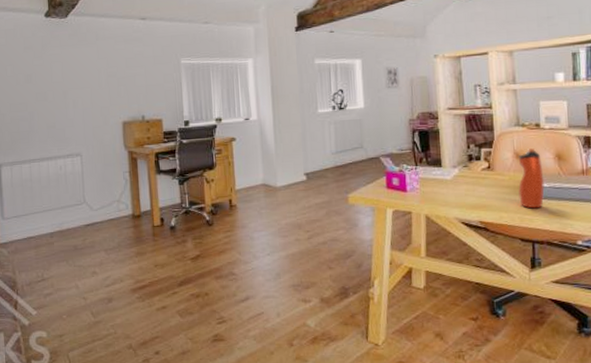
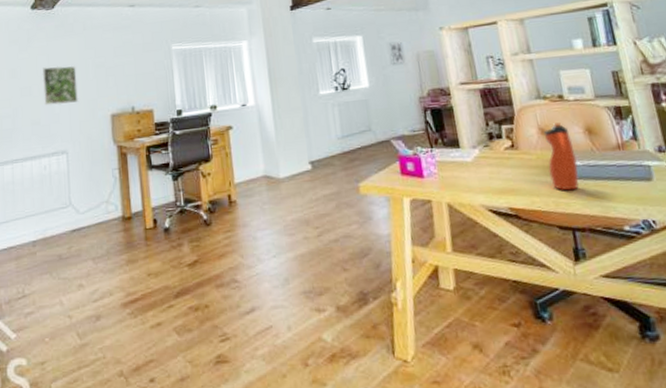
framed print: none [56,73,91,111] -> present [42,65,78,106]

